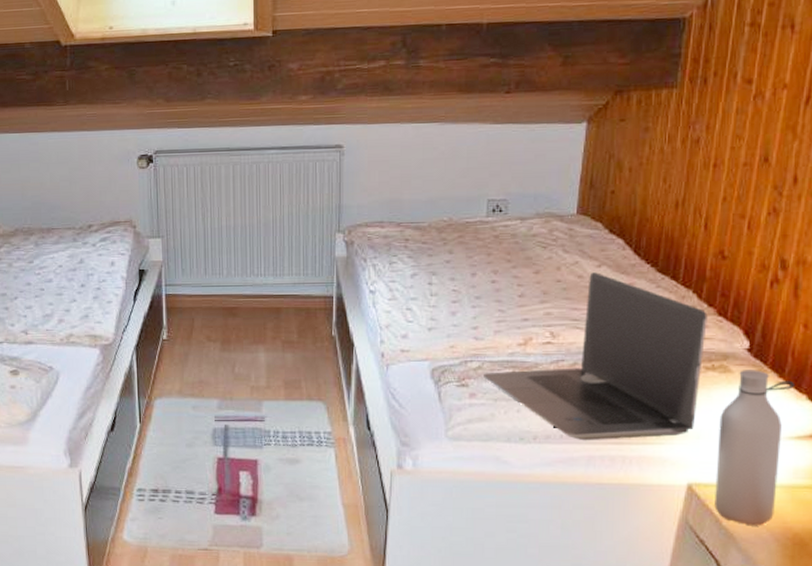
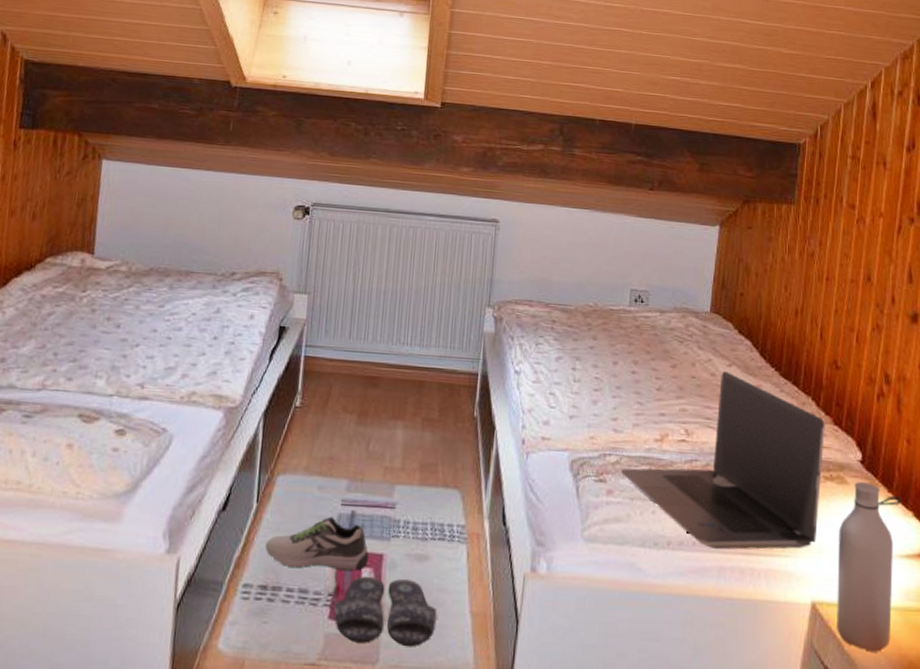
athletic shoe: none [152,431,245,475] -> present [265,516,370,571]
slippers: none [219,478,312,533] -> present [334,576,438,646]

